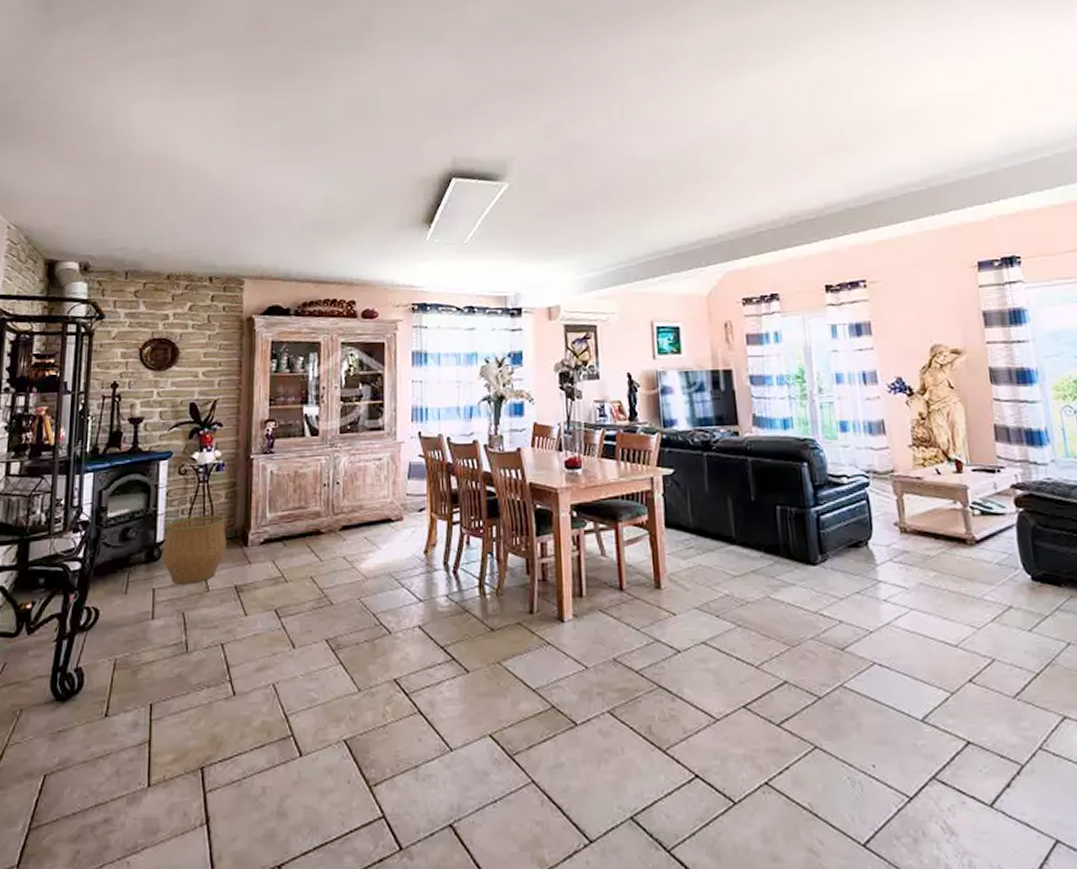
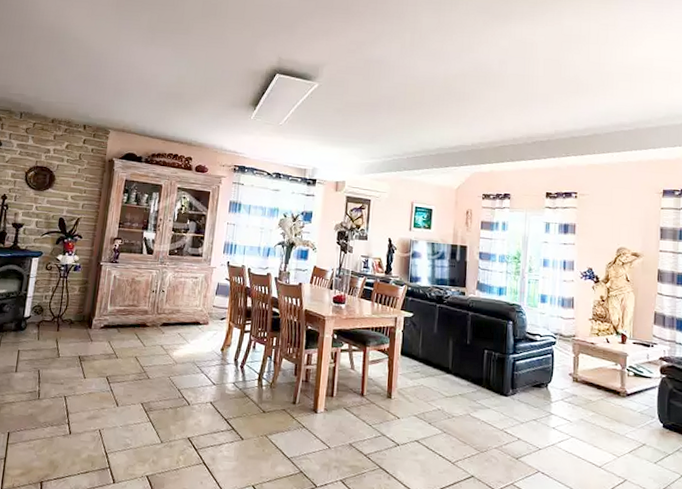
basket: present [161,514,227,585] -> none [27,301,78,351]

